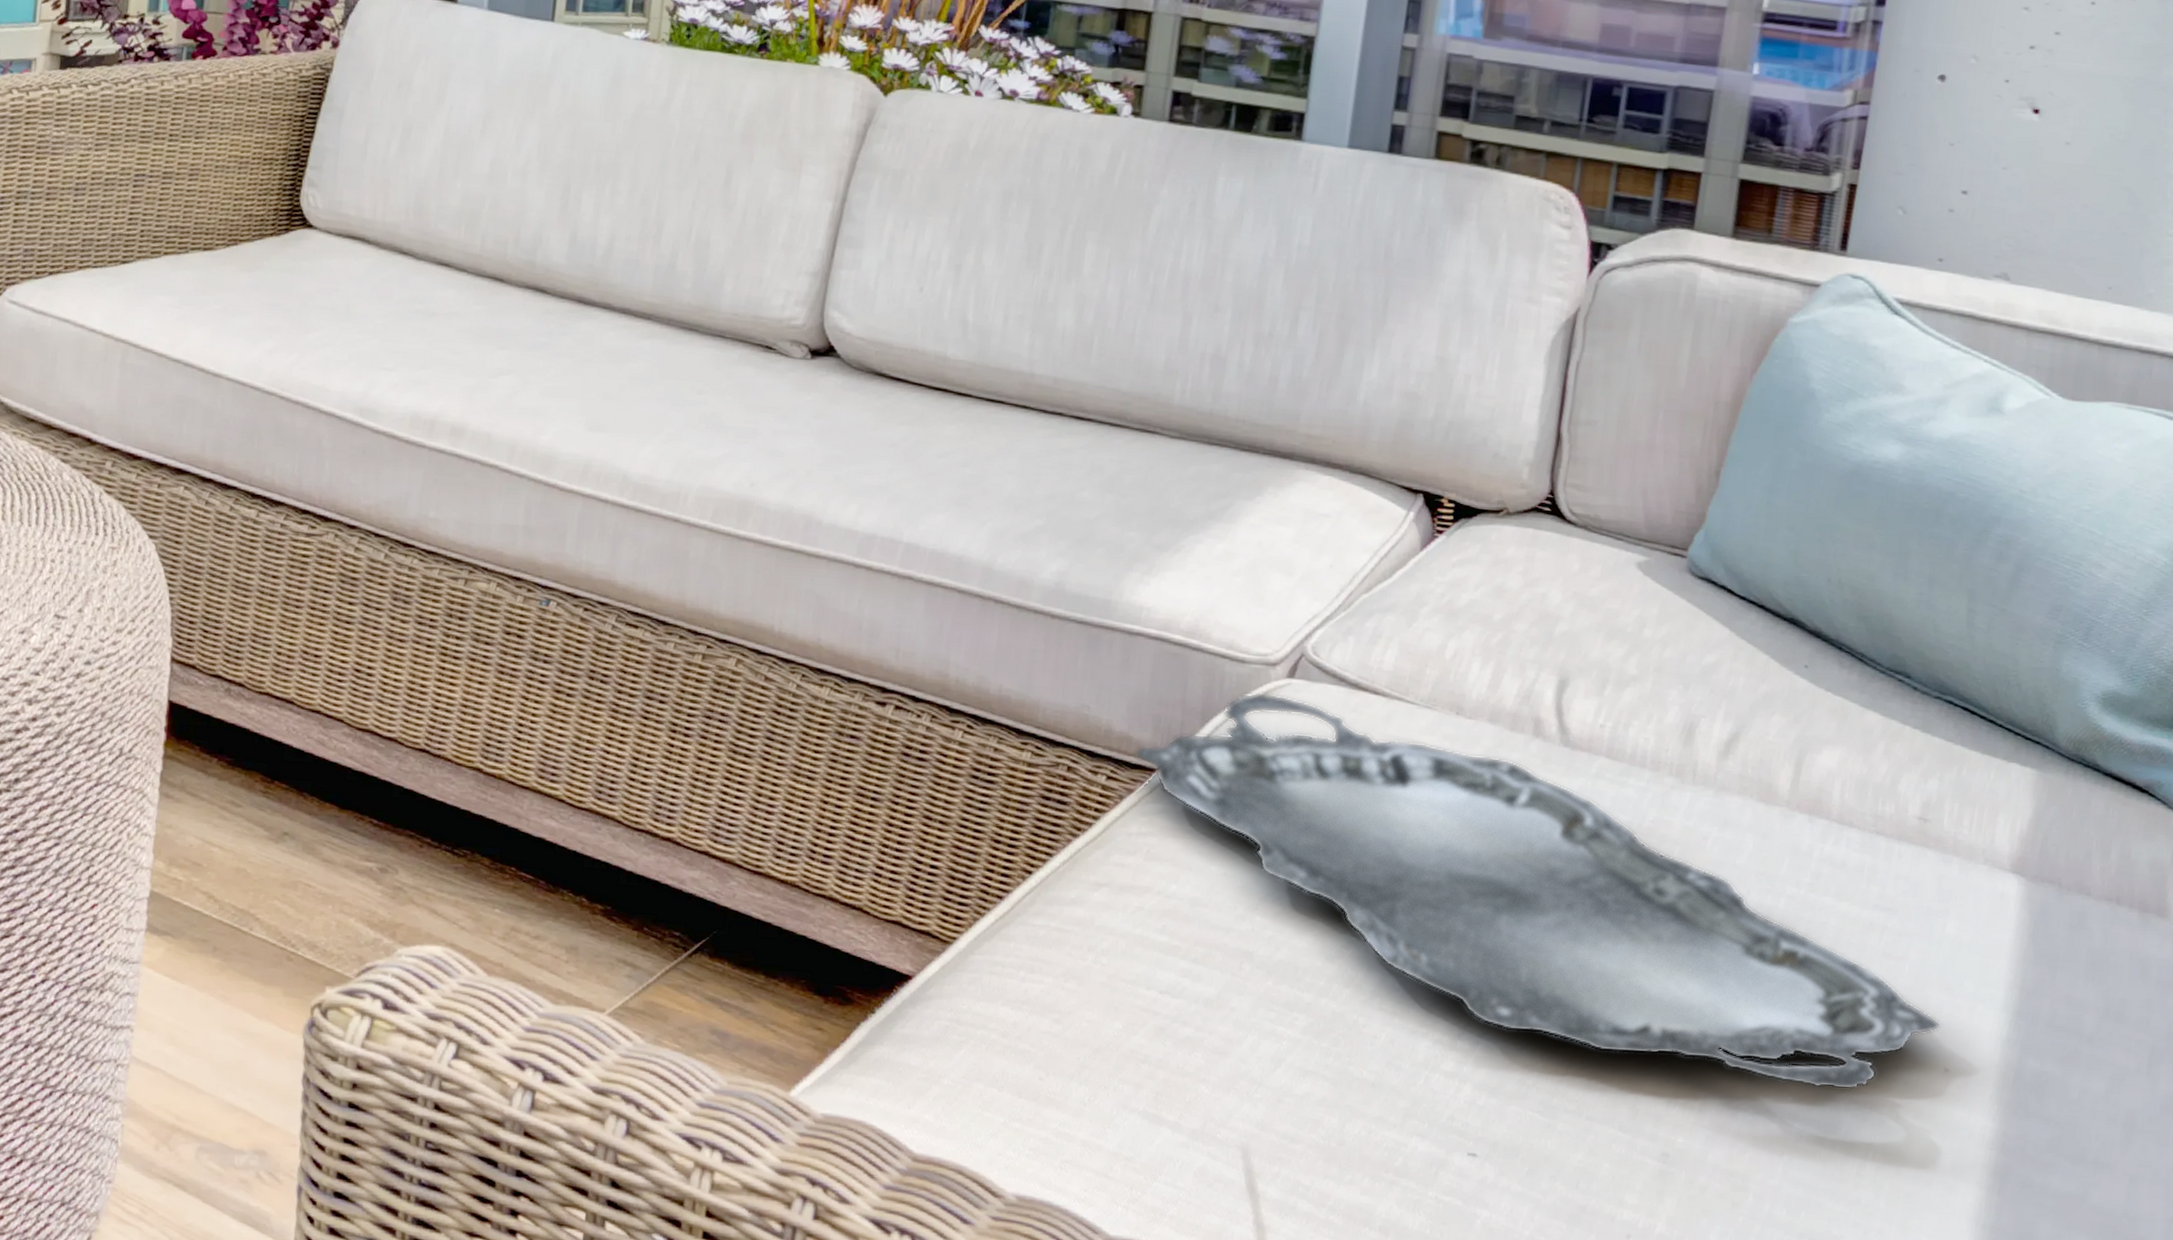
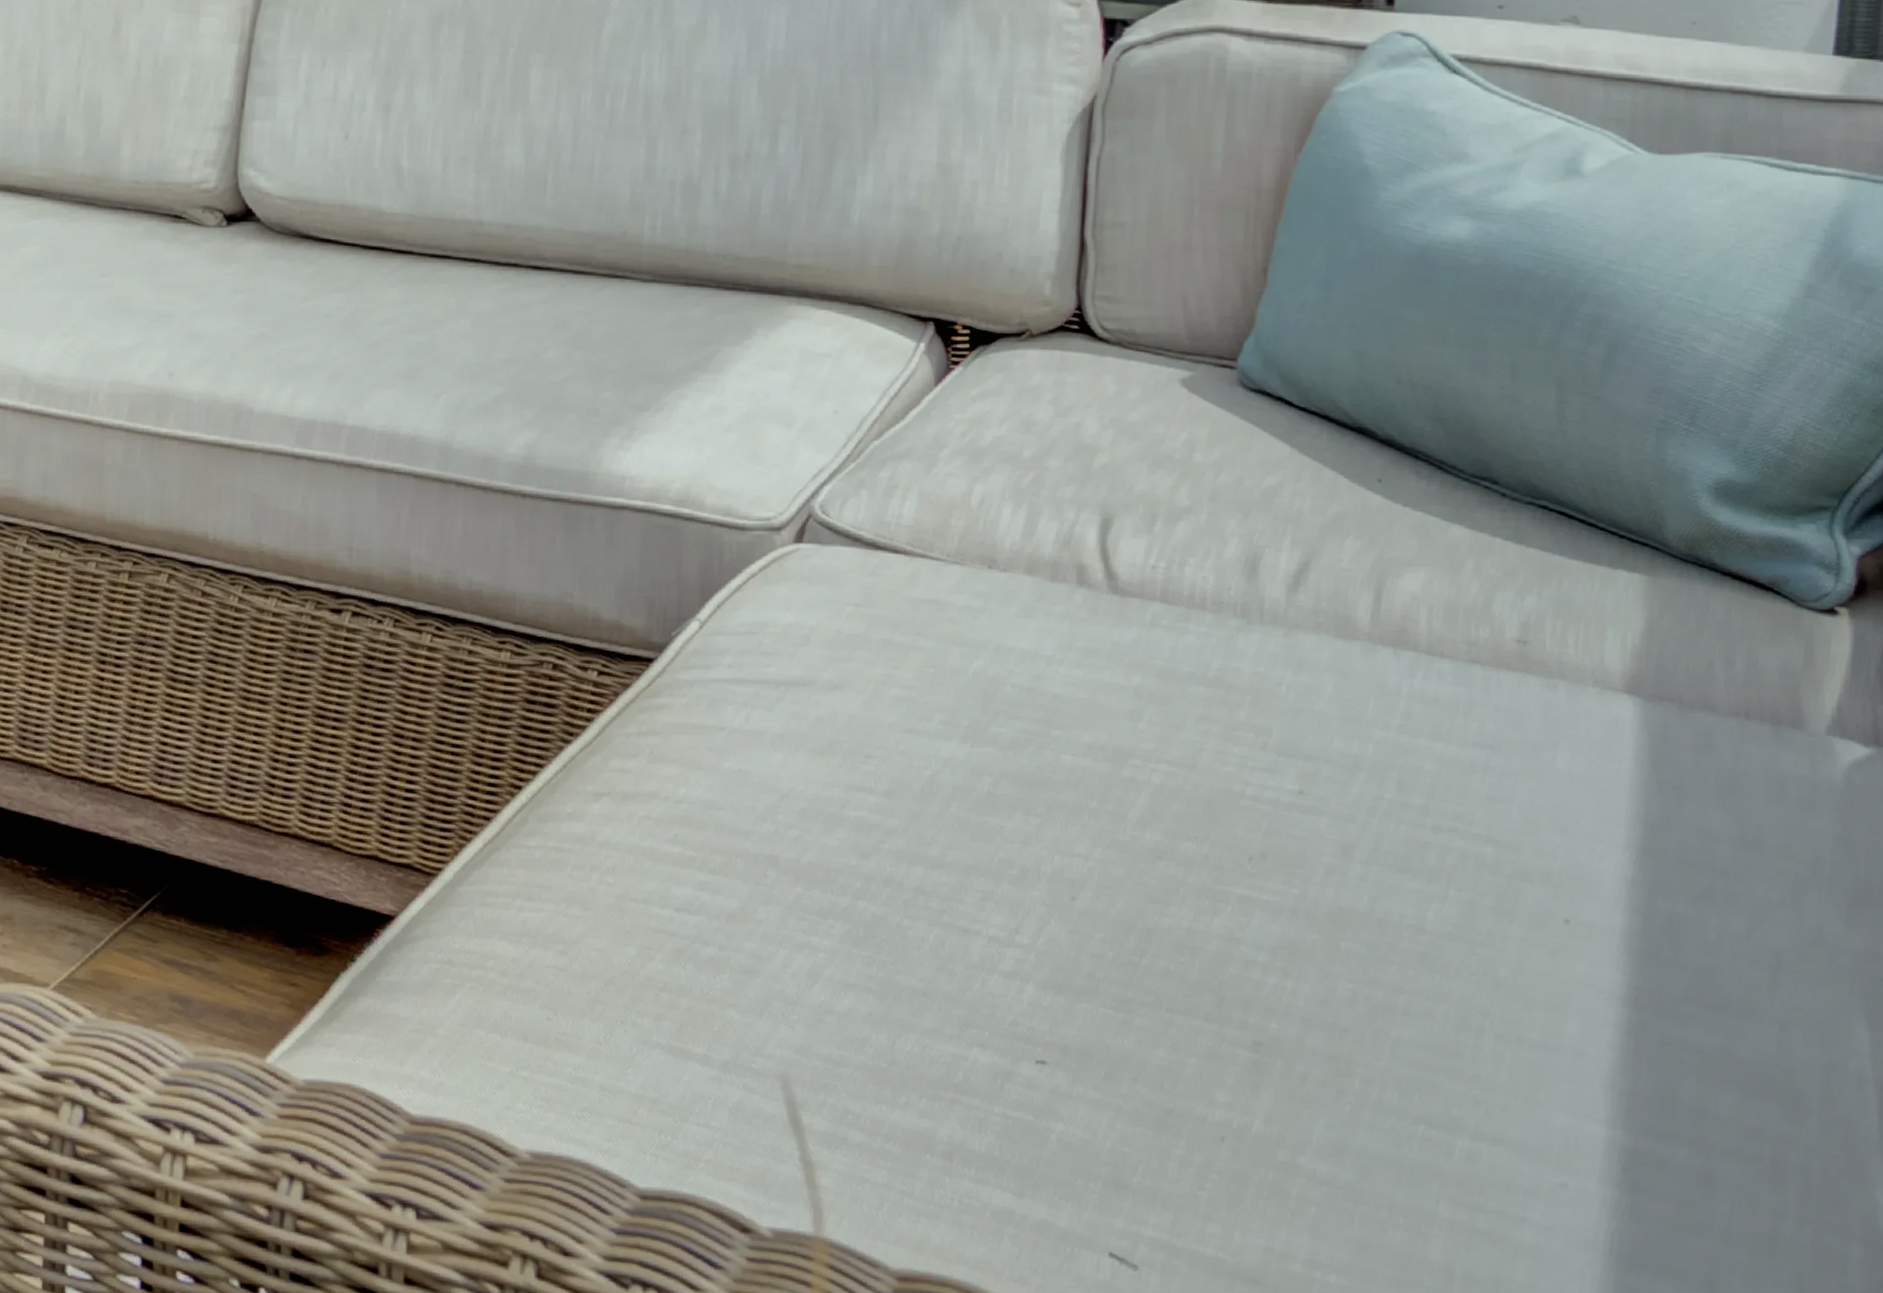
serving tray: present [1133,691,1941,1091] -> none [627,561,1557,955]

